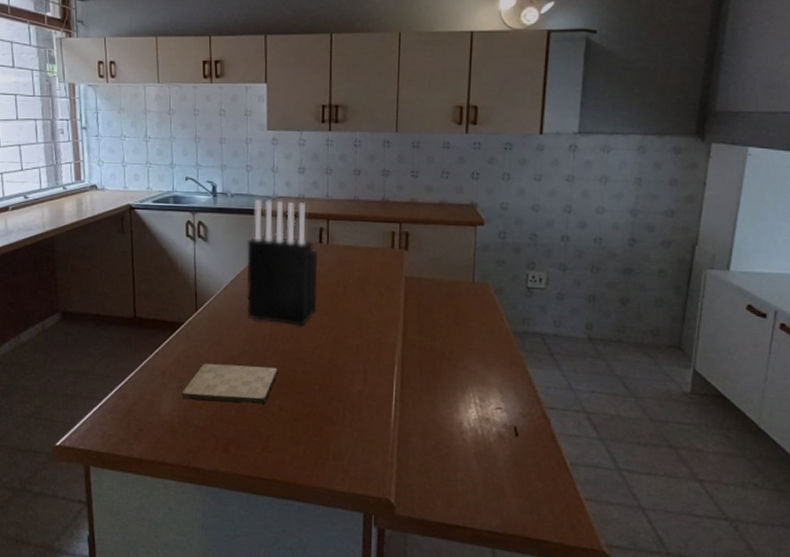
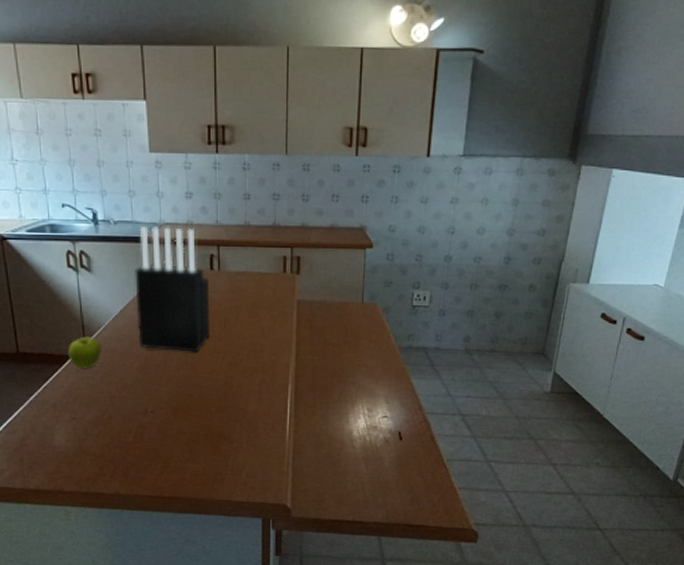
fruit: none [180,304,212,337] -> present [67,336,102,369]
cutting board: present [182,363,278,405] -> none [75,393,174,430]

